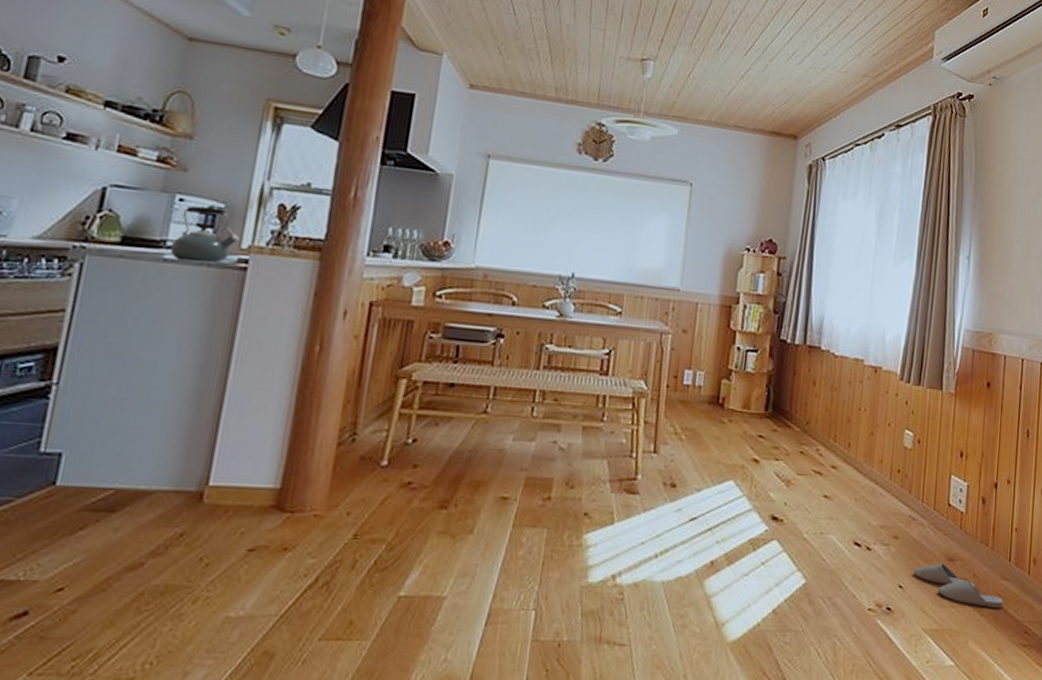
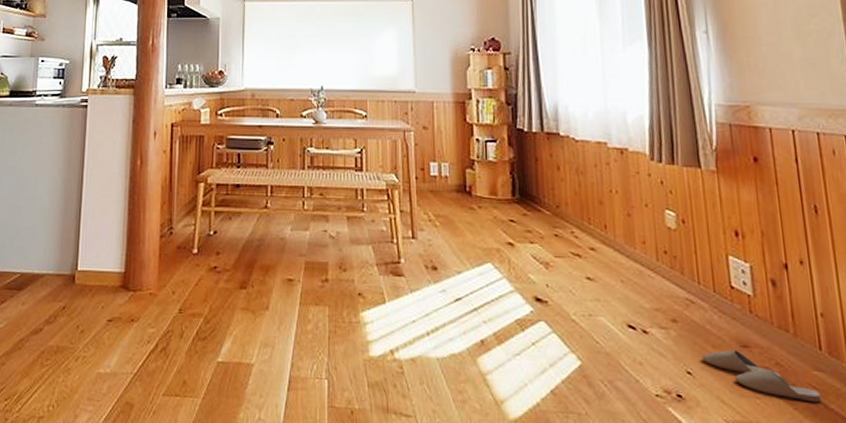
kettle: present [170,205,241,264] -> none [39,64,81,105]

